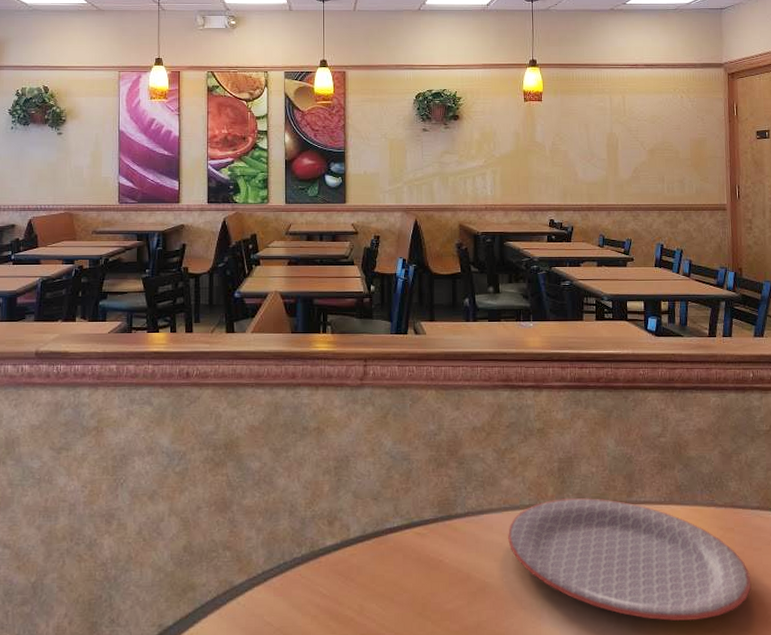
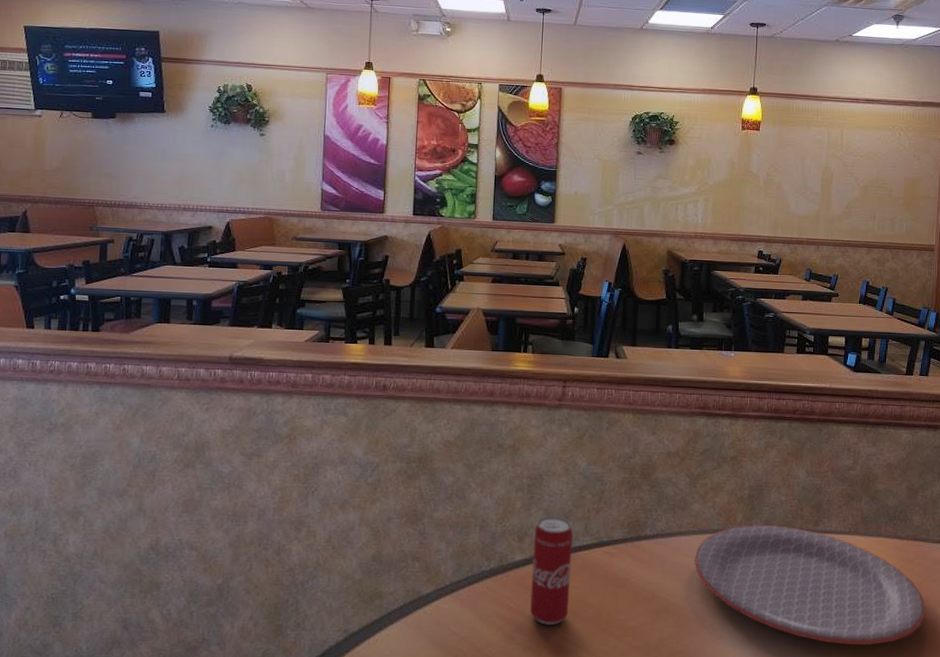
beverage can: none [343,497,384,612] -> present [530,515,574,625]

